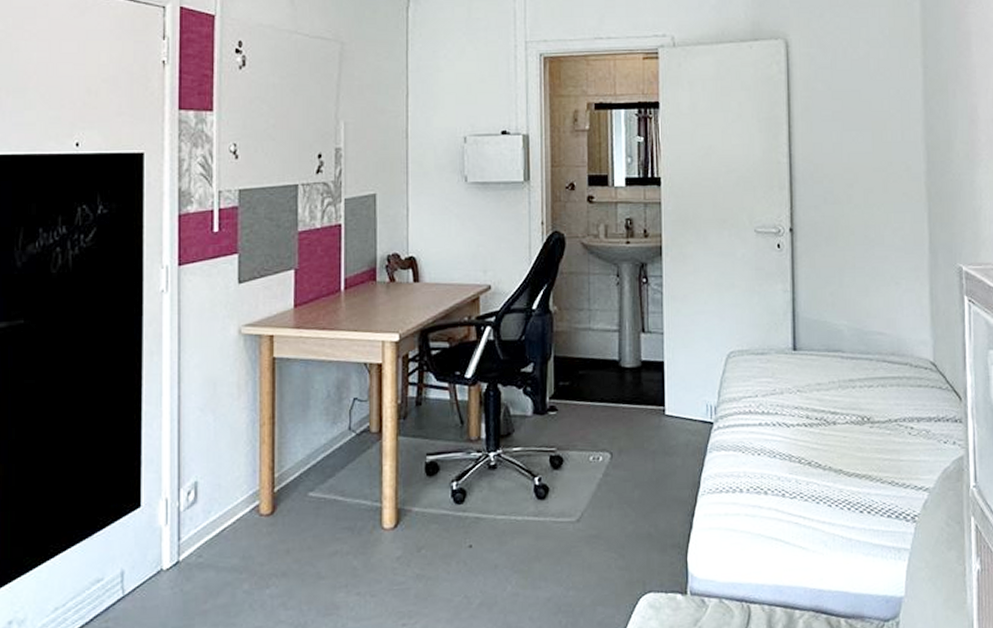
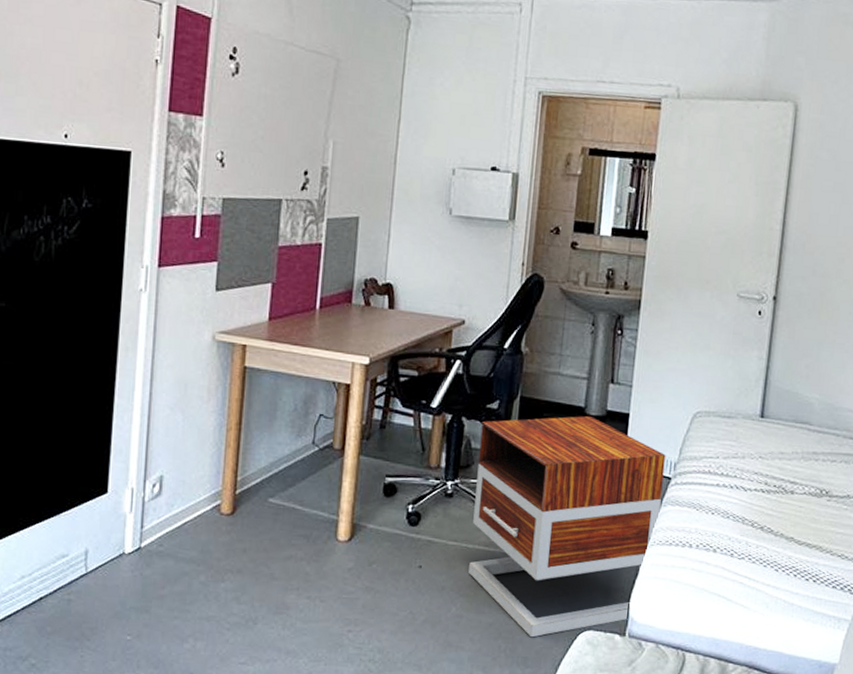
nightstand: none [518,369,706,608] -> present [468,416,666,638]

